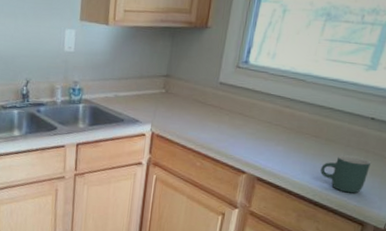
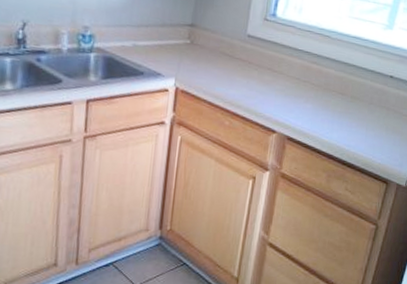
mug: present [320,155,371,194] -> none [347,112,391,152]

